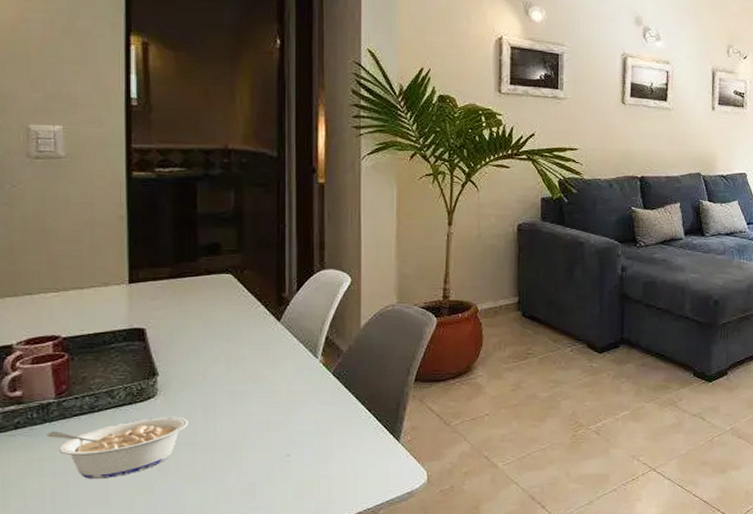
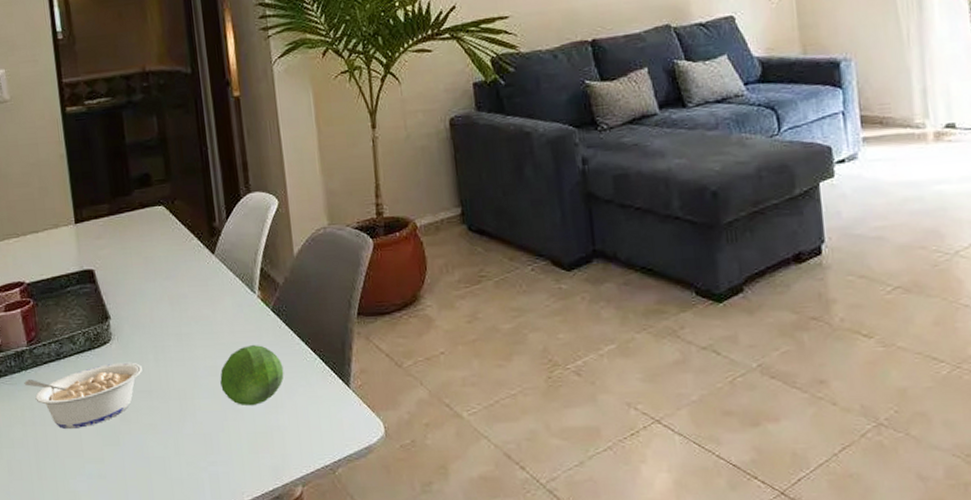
fruit: none [272,403,338,458] -> present [220,344,284,406]

